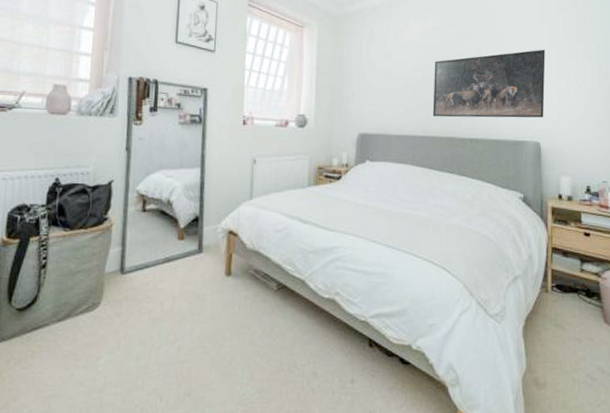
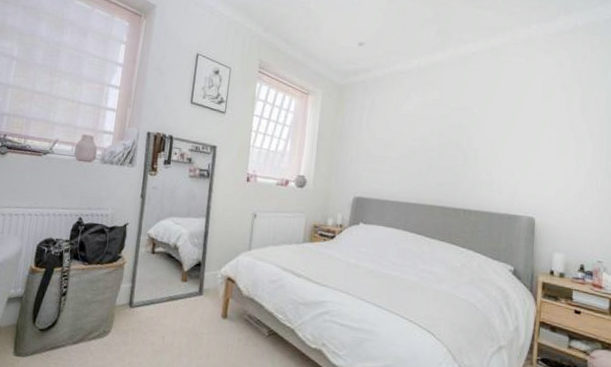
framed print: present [432,49,546,118] -> none [427,127,546,194]

